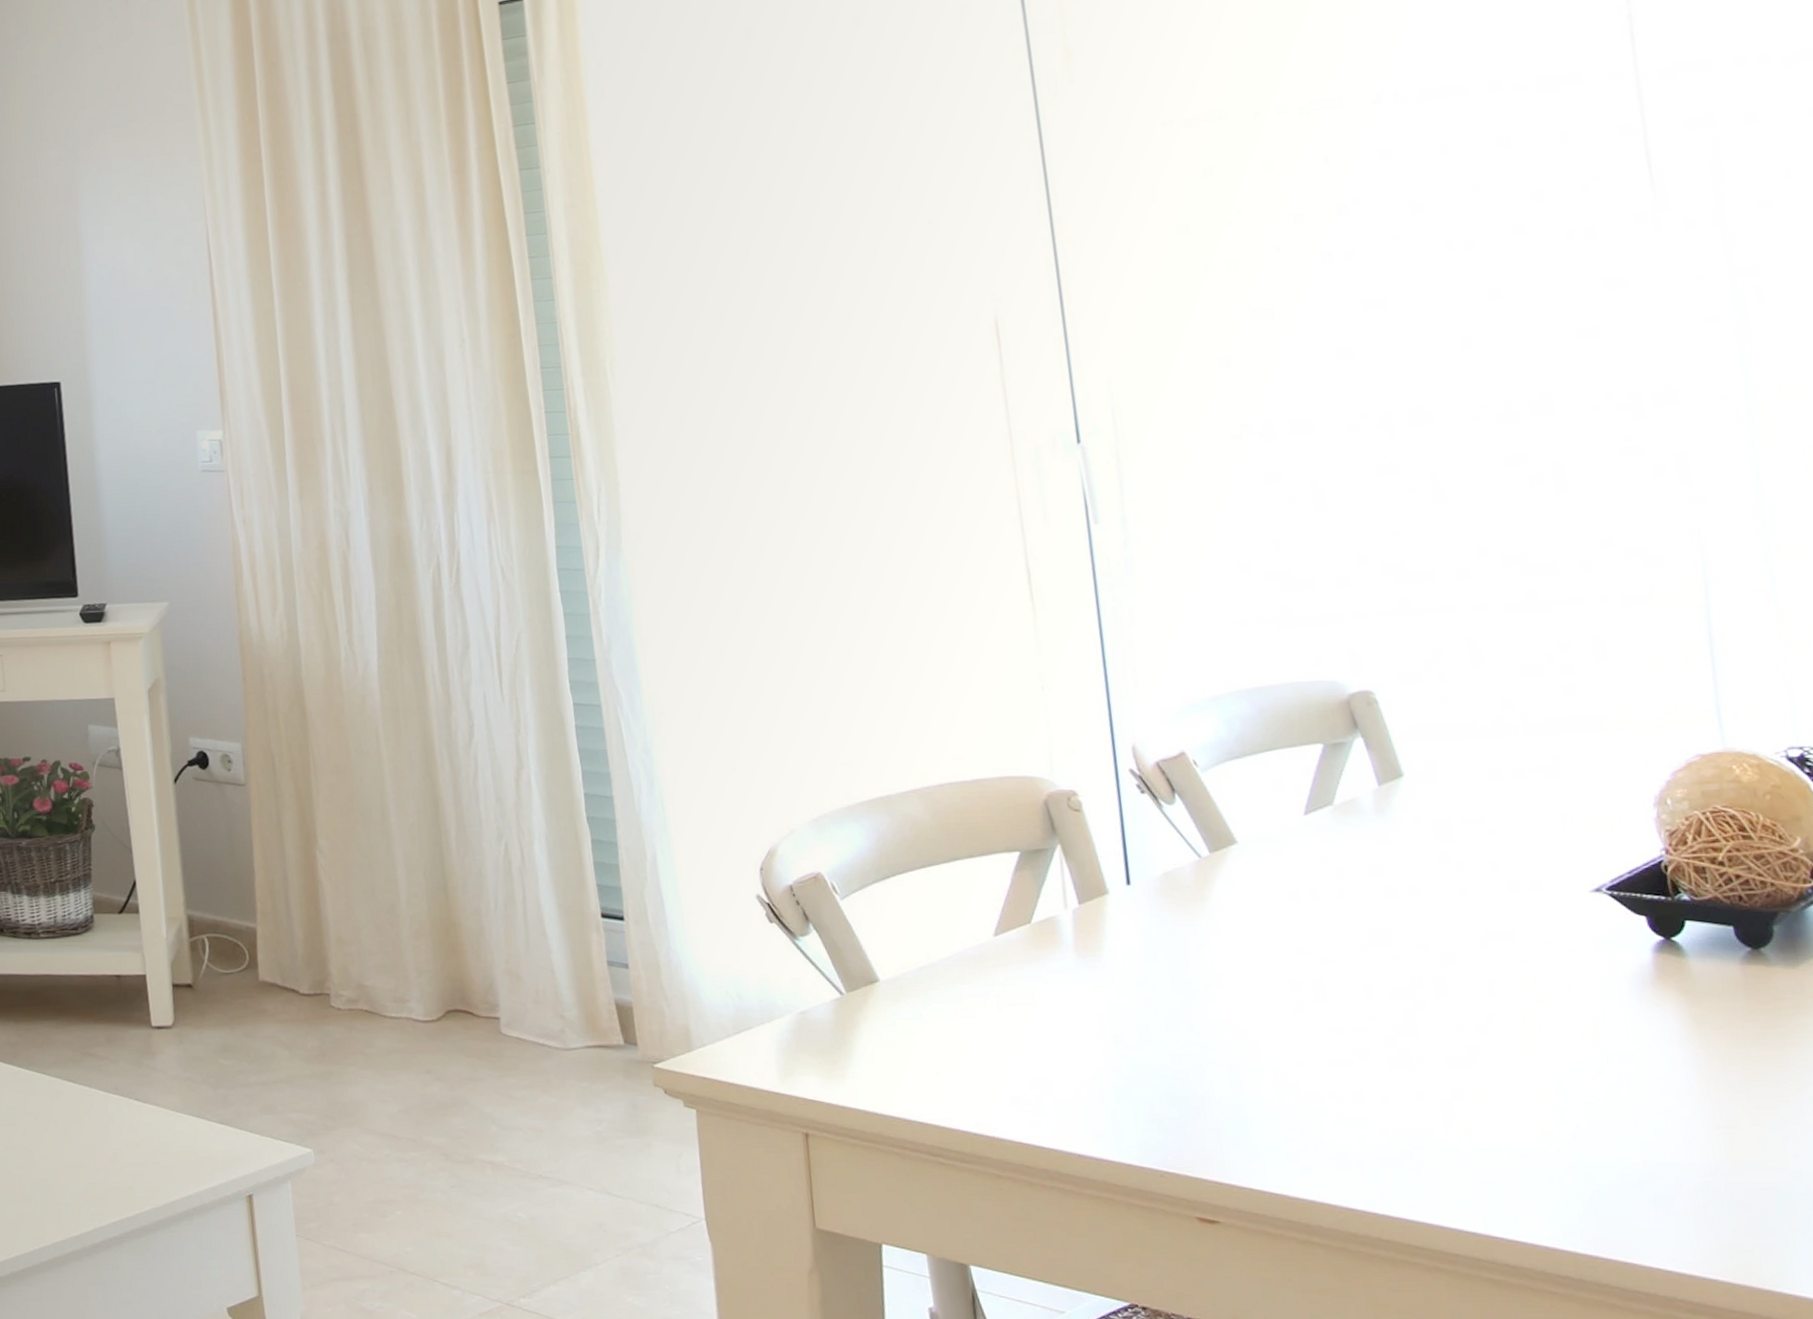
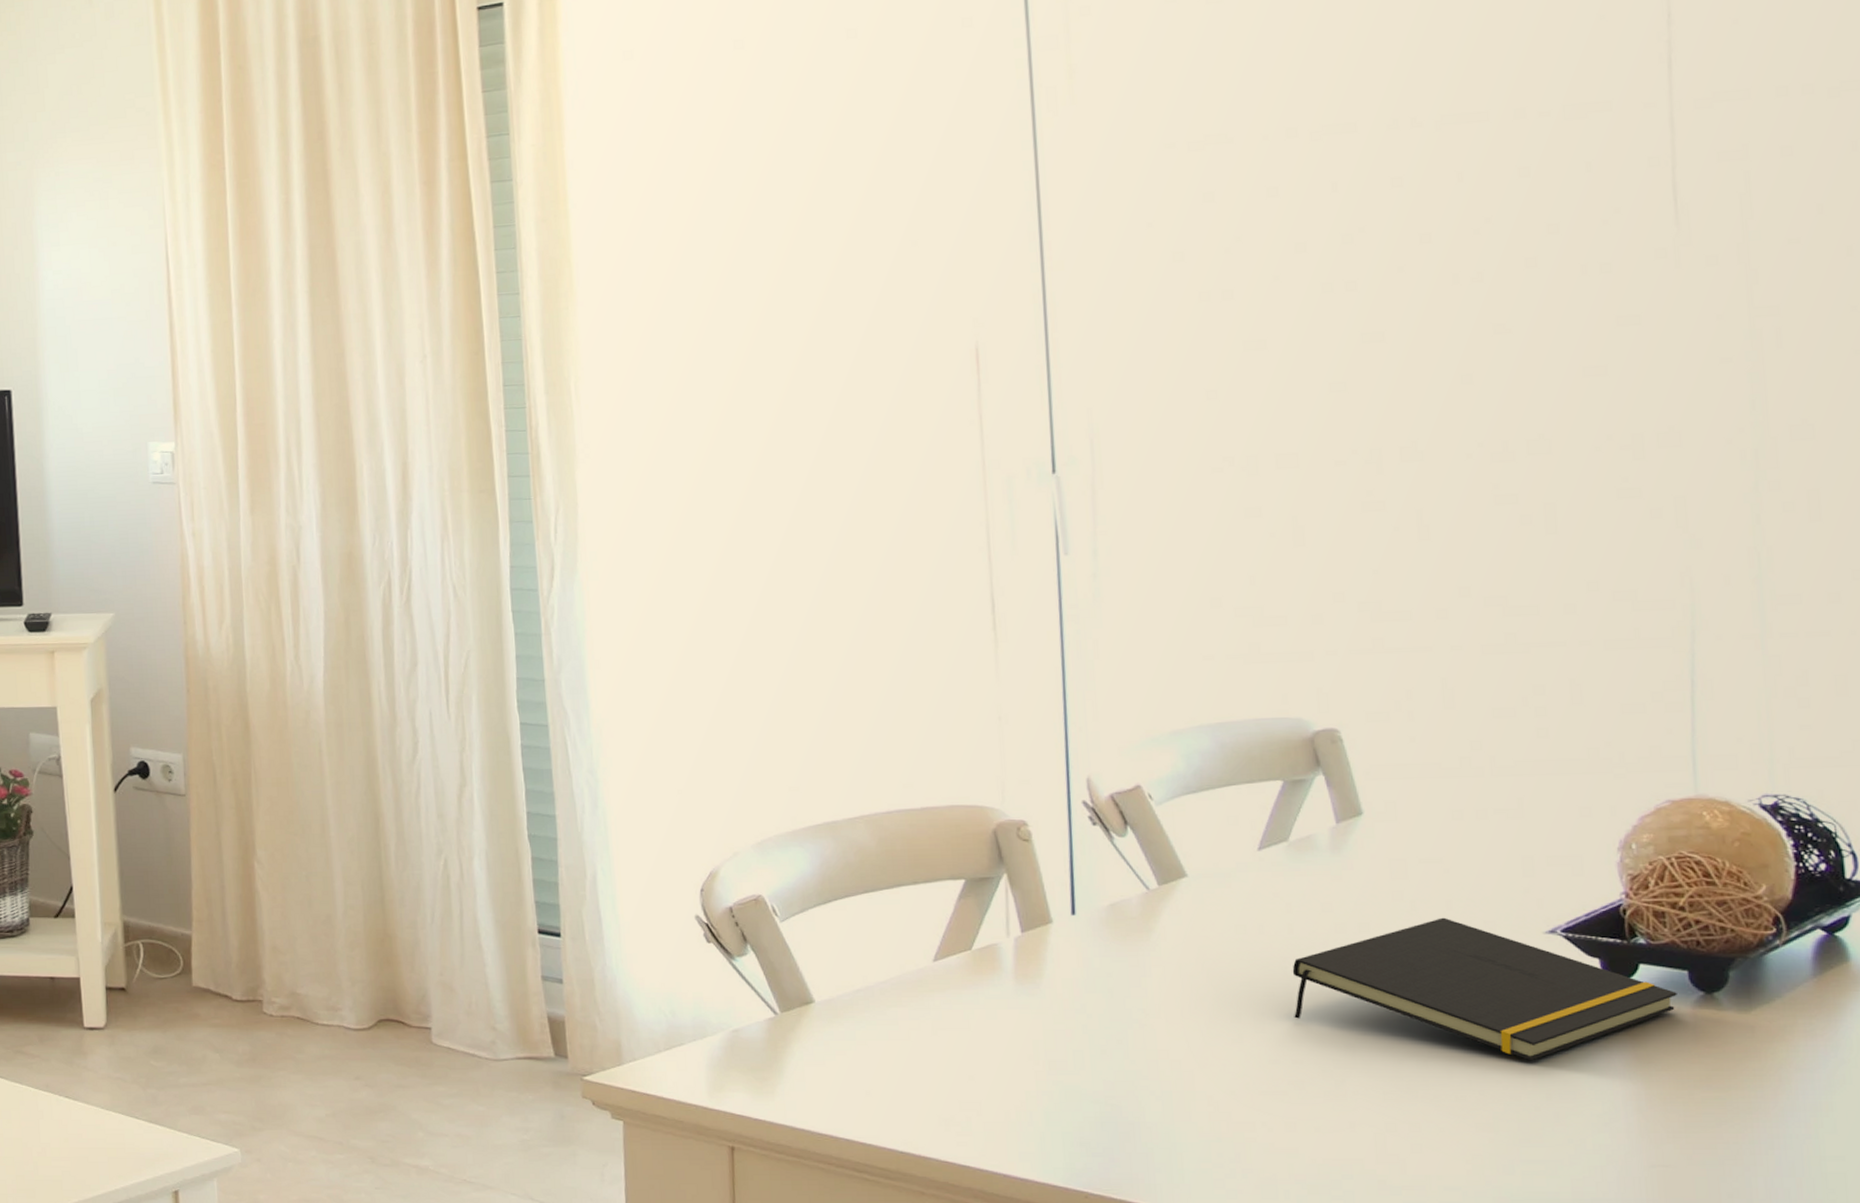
notepad: none [1347,878,1725,1023] -> present [1292,917,1677,1061]

